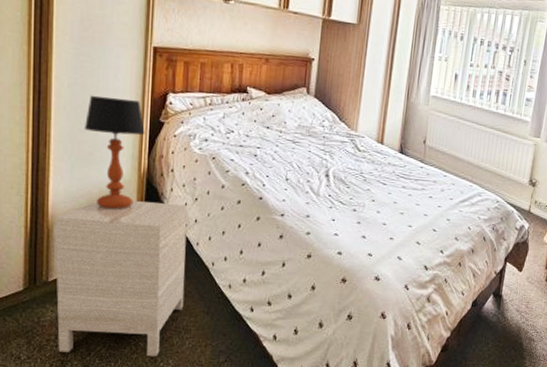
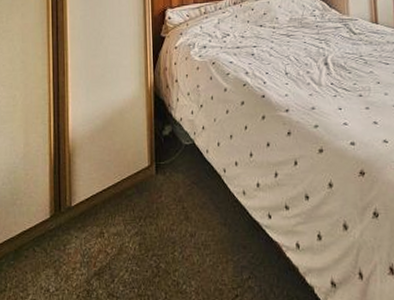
nightstand: present [53,200,188,356] -> none [74,113,200,281]
table lamp: present [83,95,145,209] -> none [95,21,149,126]

